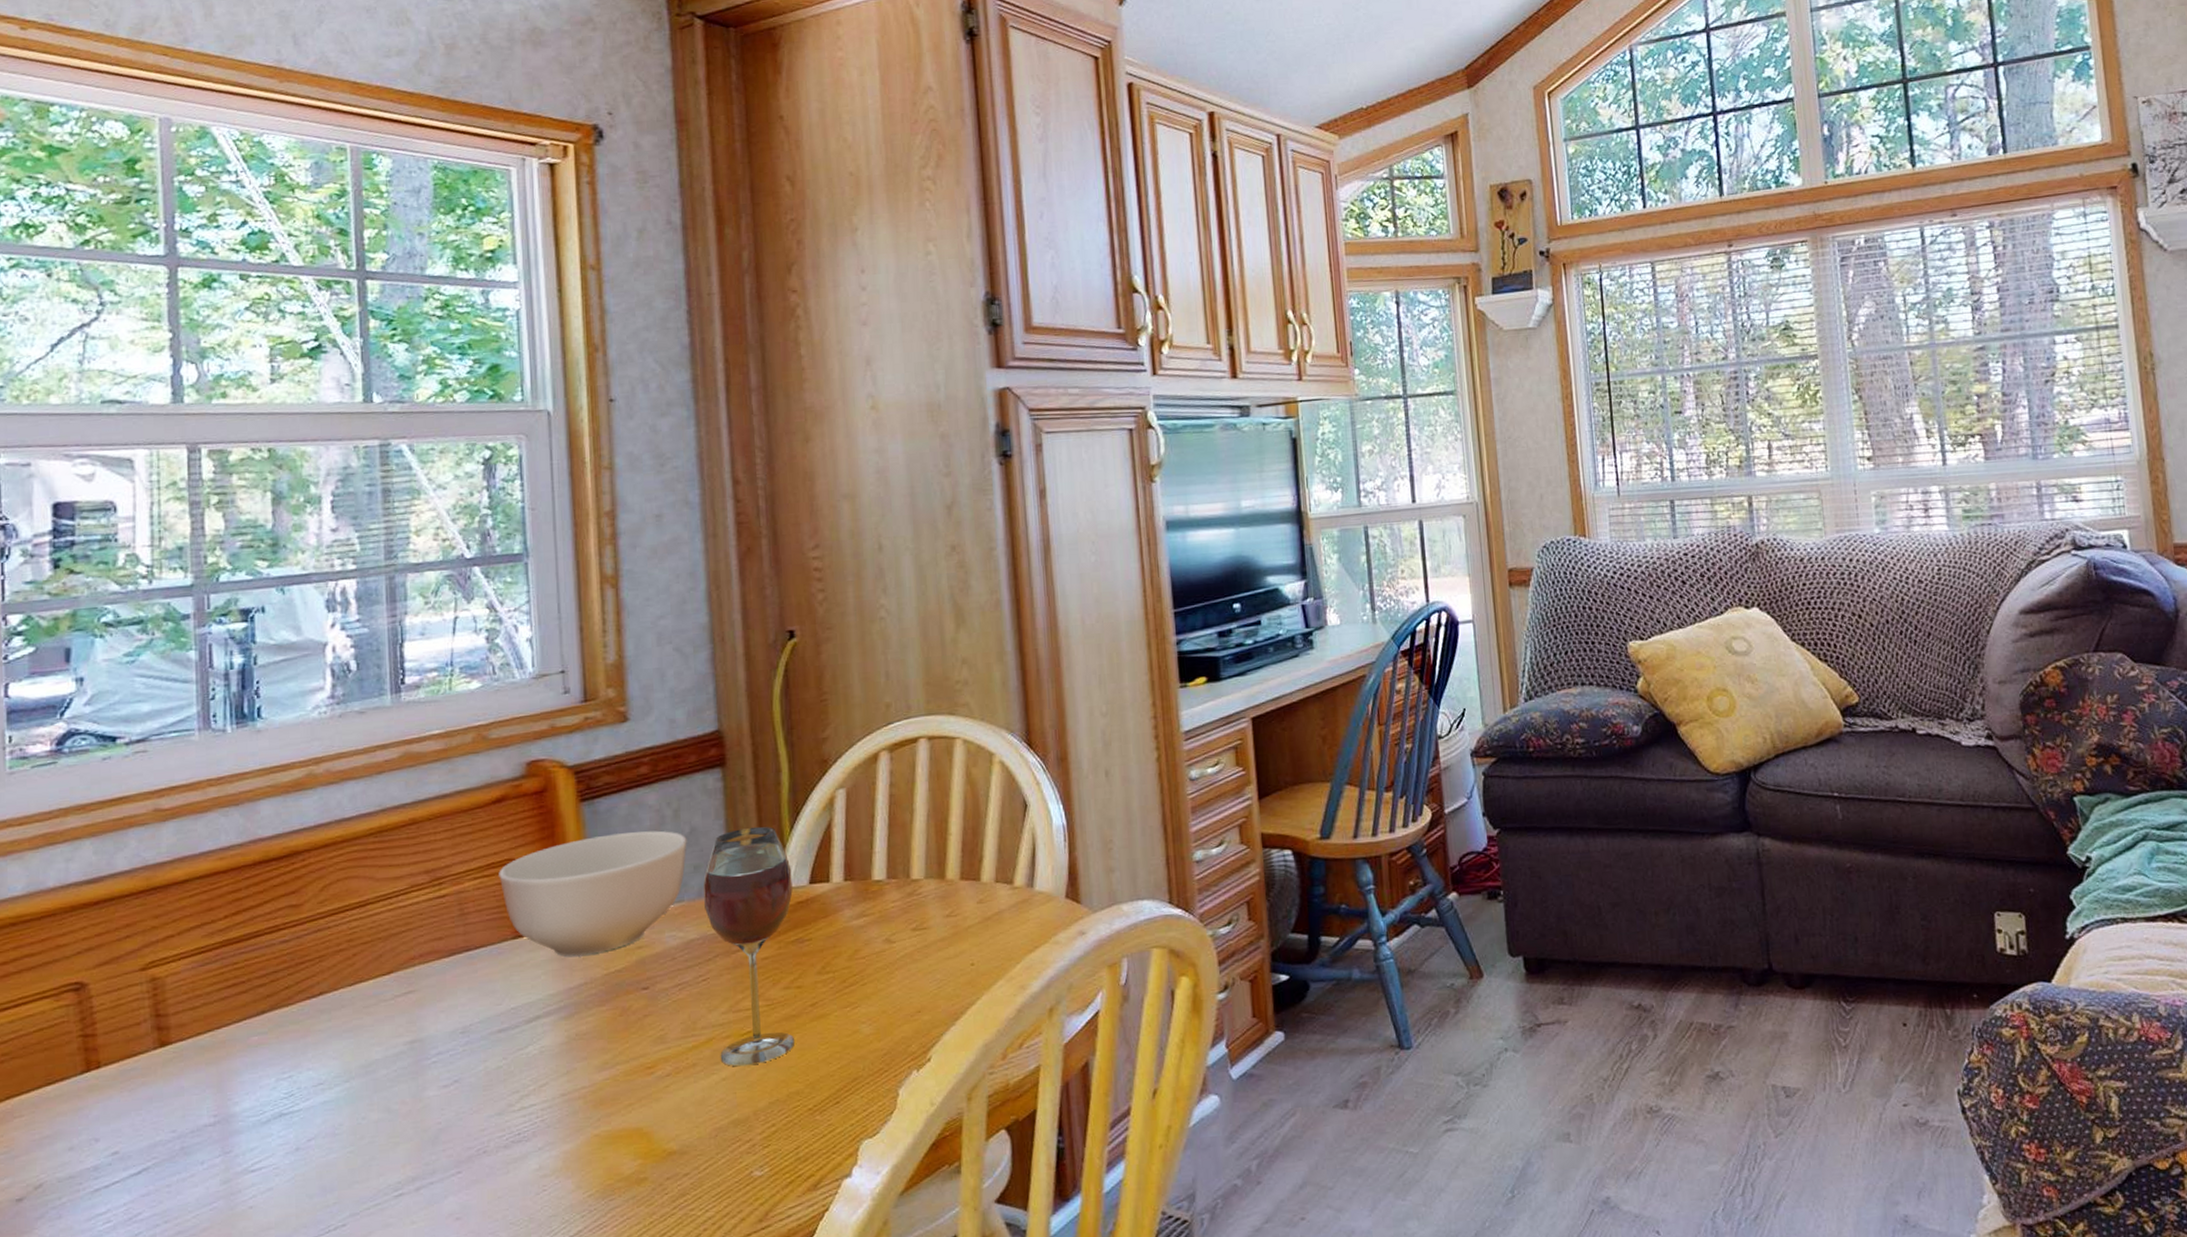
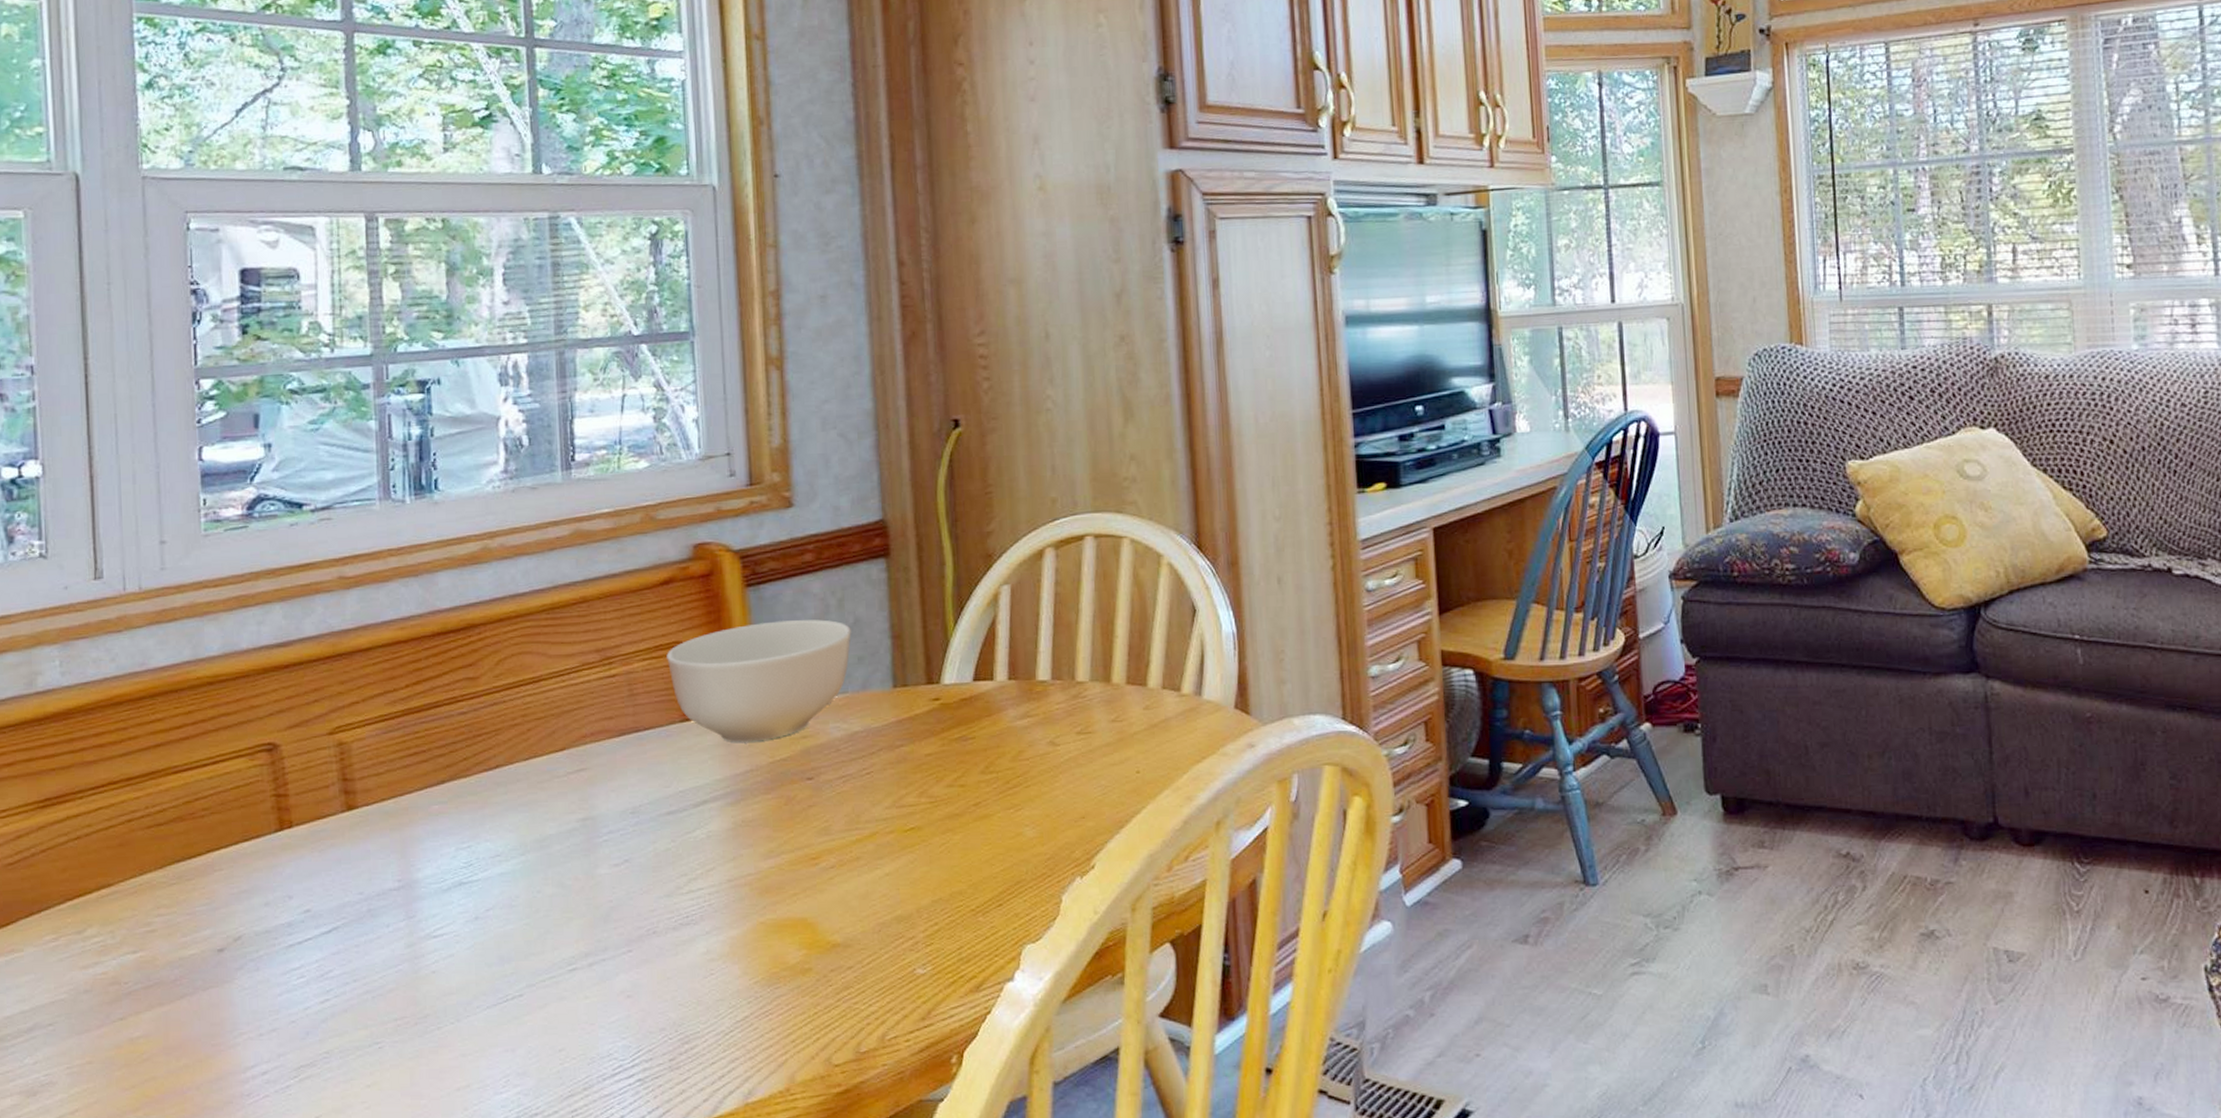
wineglass: present [703,826,794,1067] -> none [867,620,957,863]

